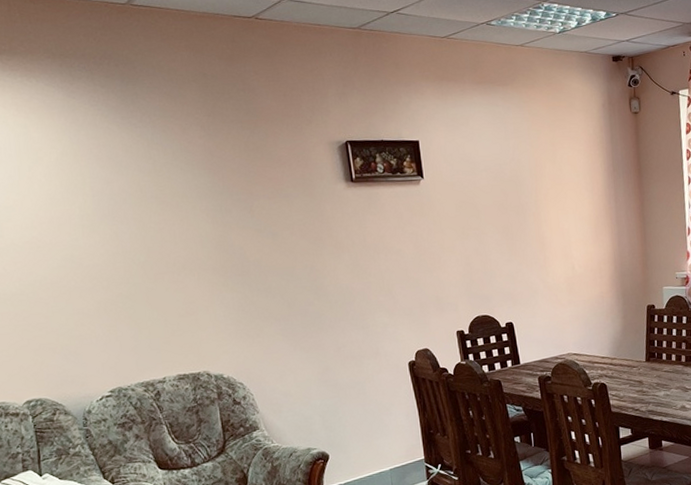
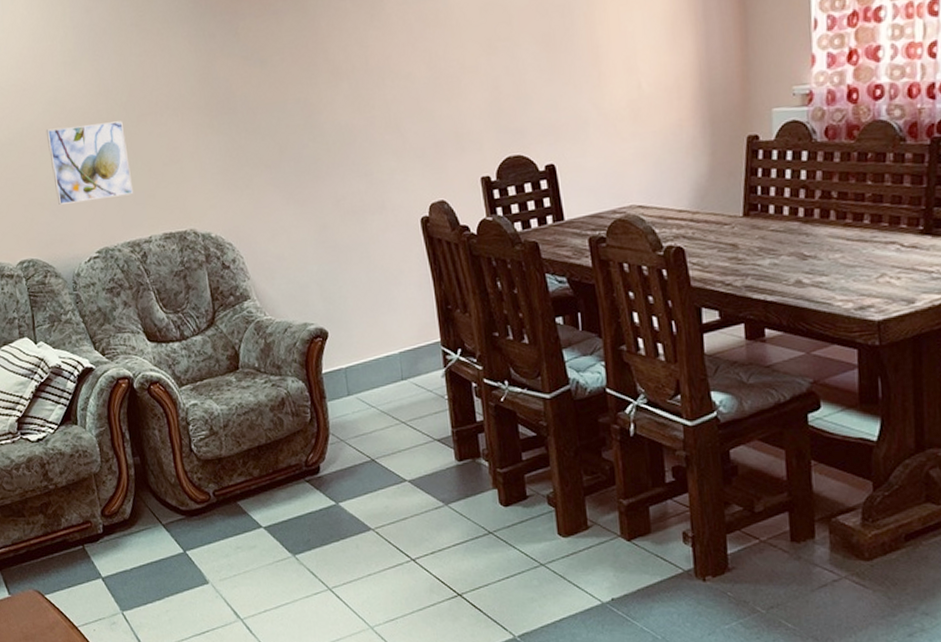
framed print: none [60,278,149,349] -> present [45,121,134,205]

